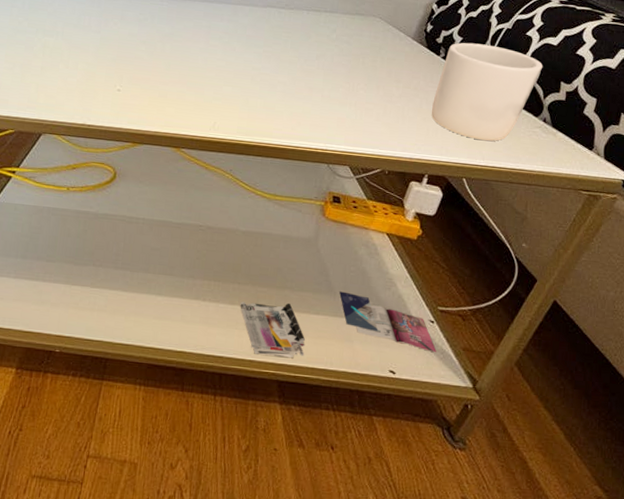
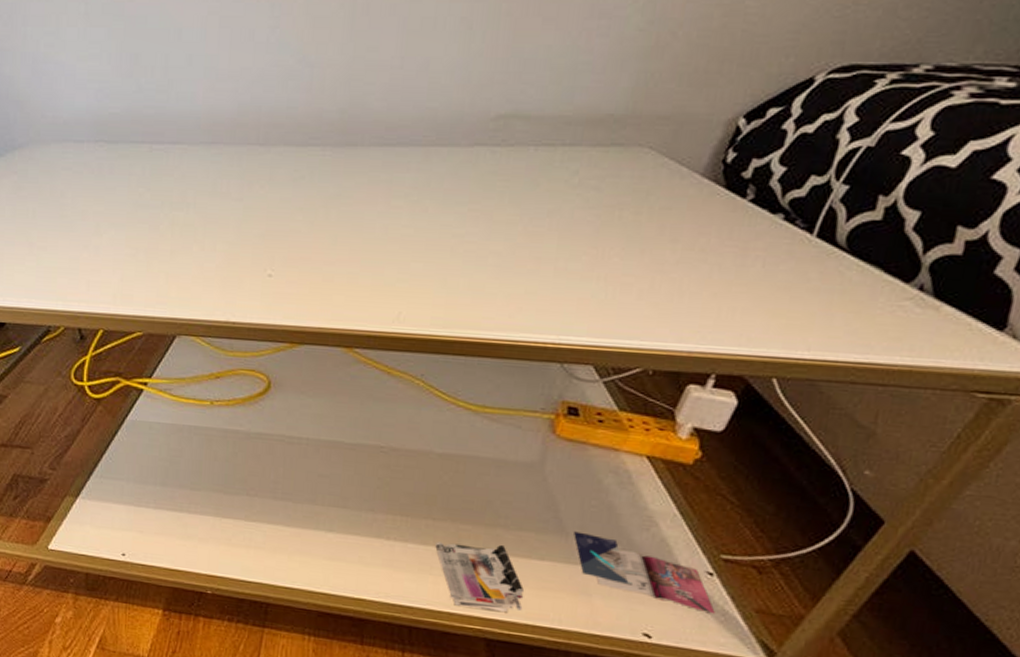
mug: present [432,42,543,141] -> none [727,174,928,323]

